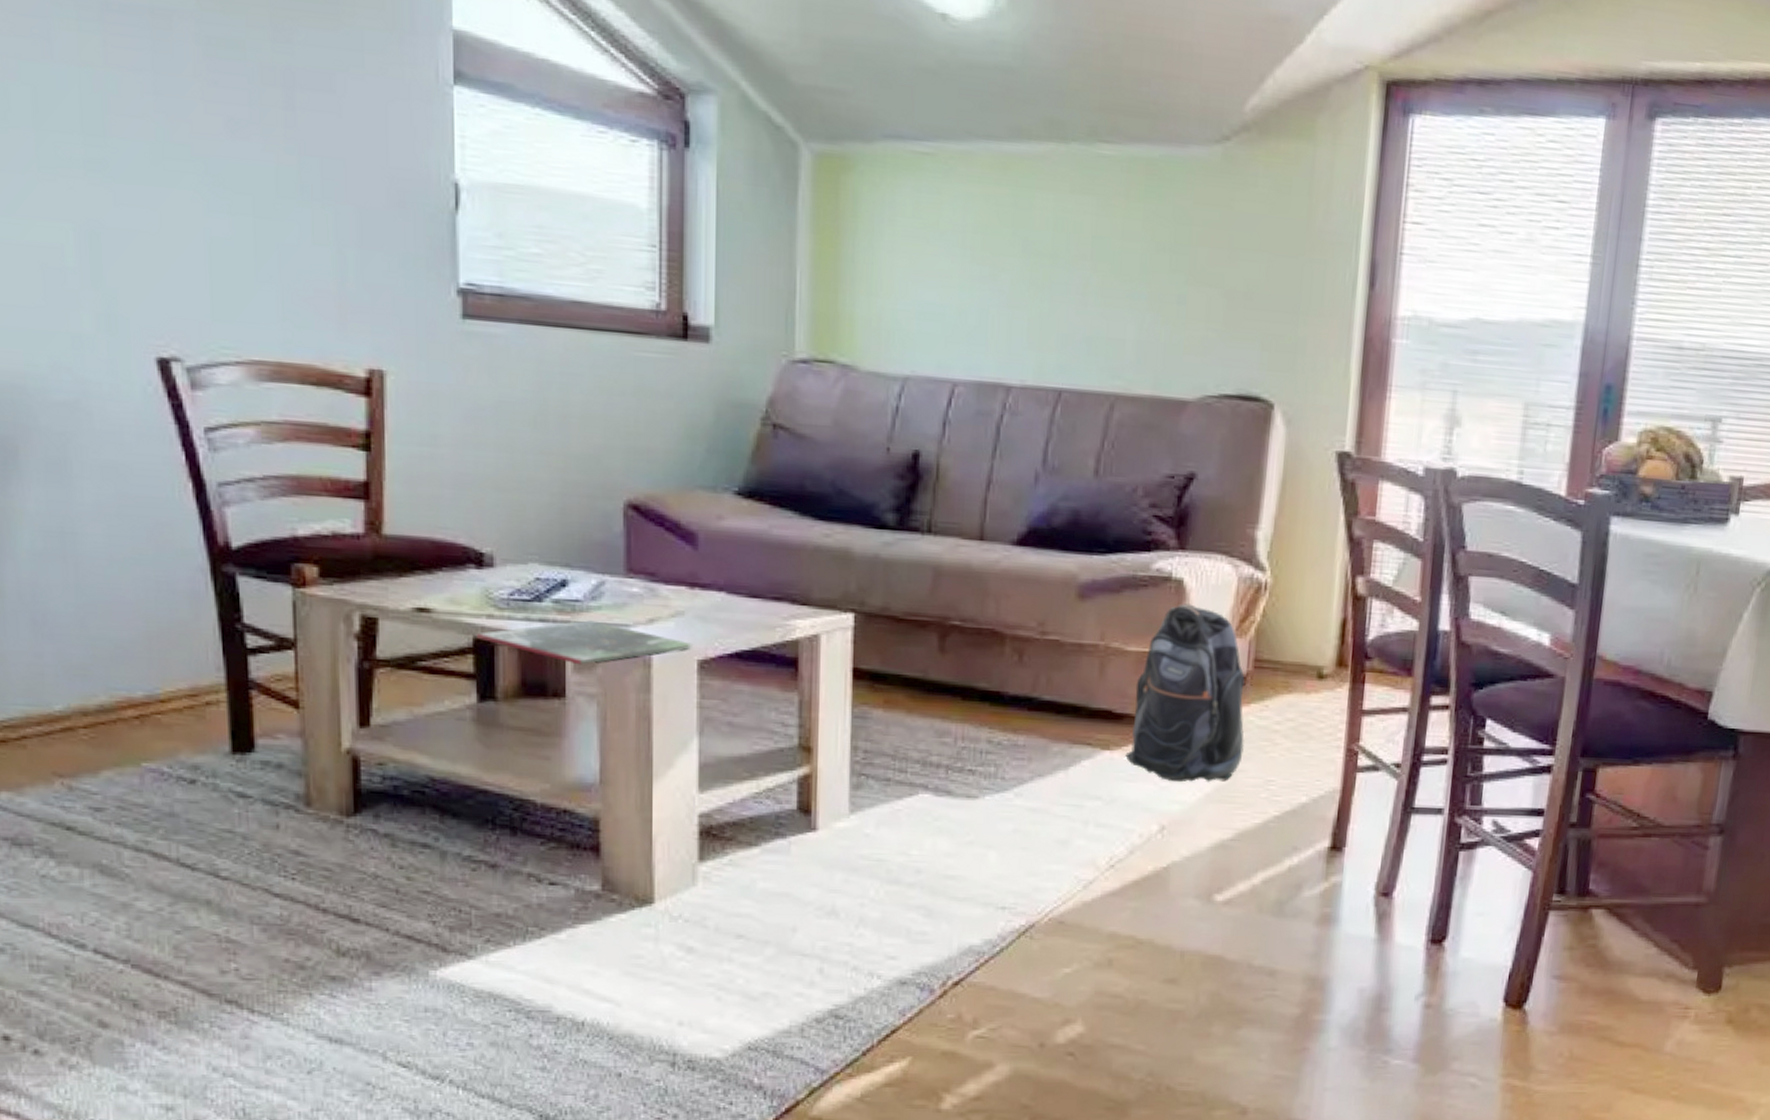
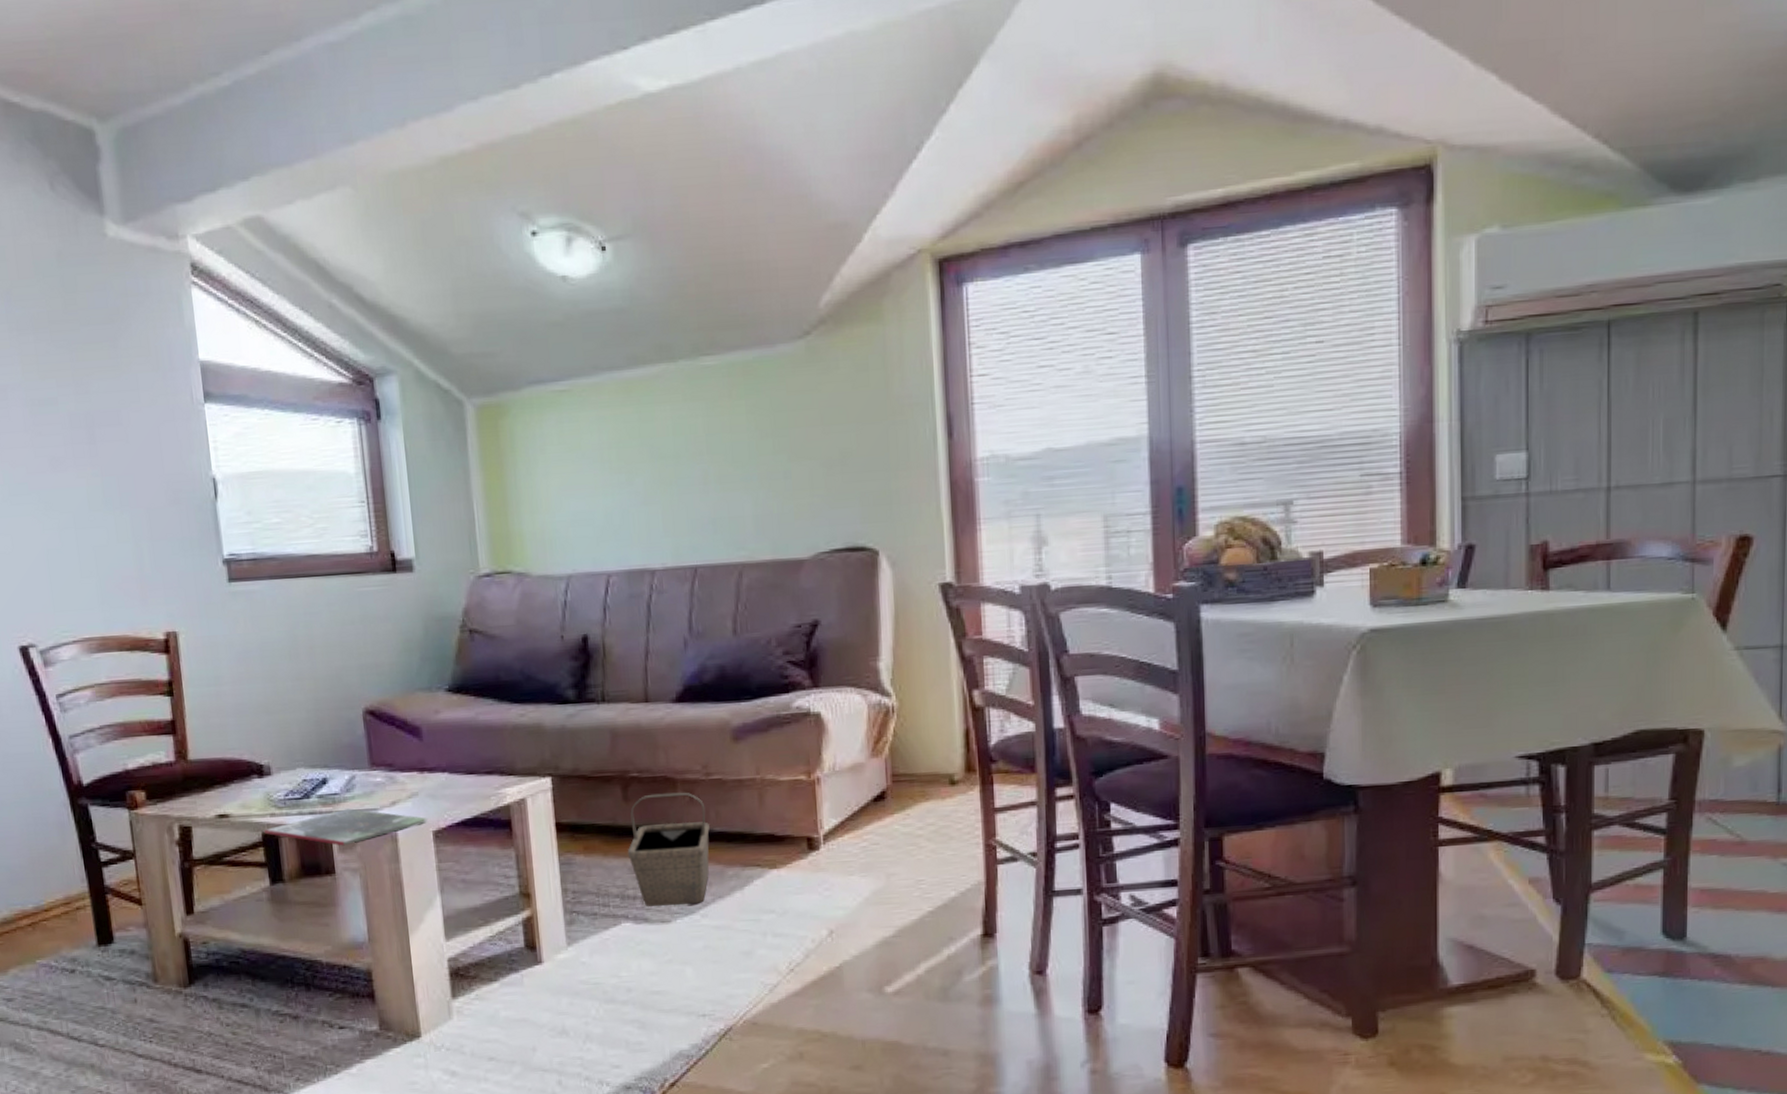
basket: none [936,648,1038,780] -> present [627,792,710,906]
backpack: present [1125,603,1245,783] -> none [790,733,893,891]

